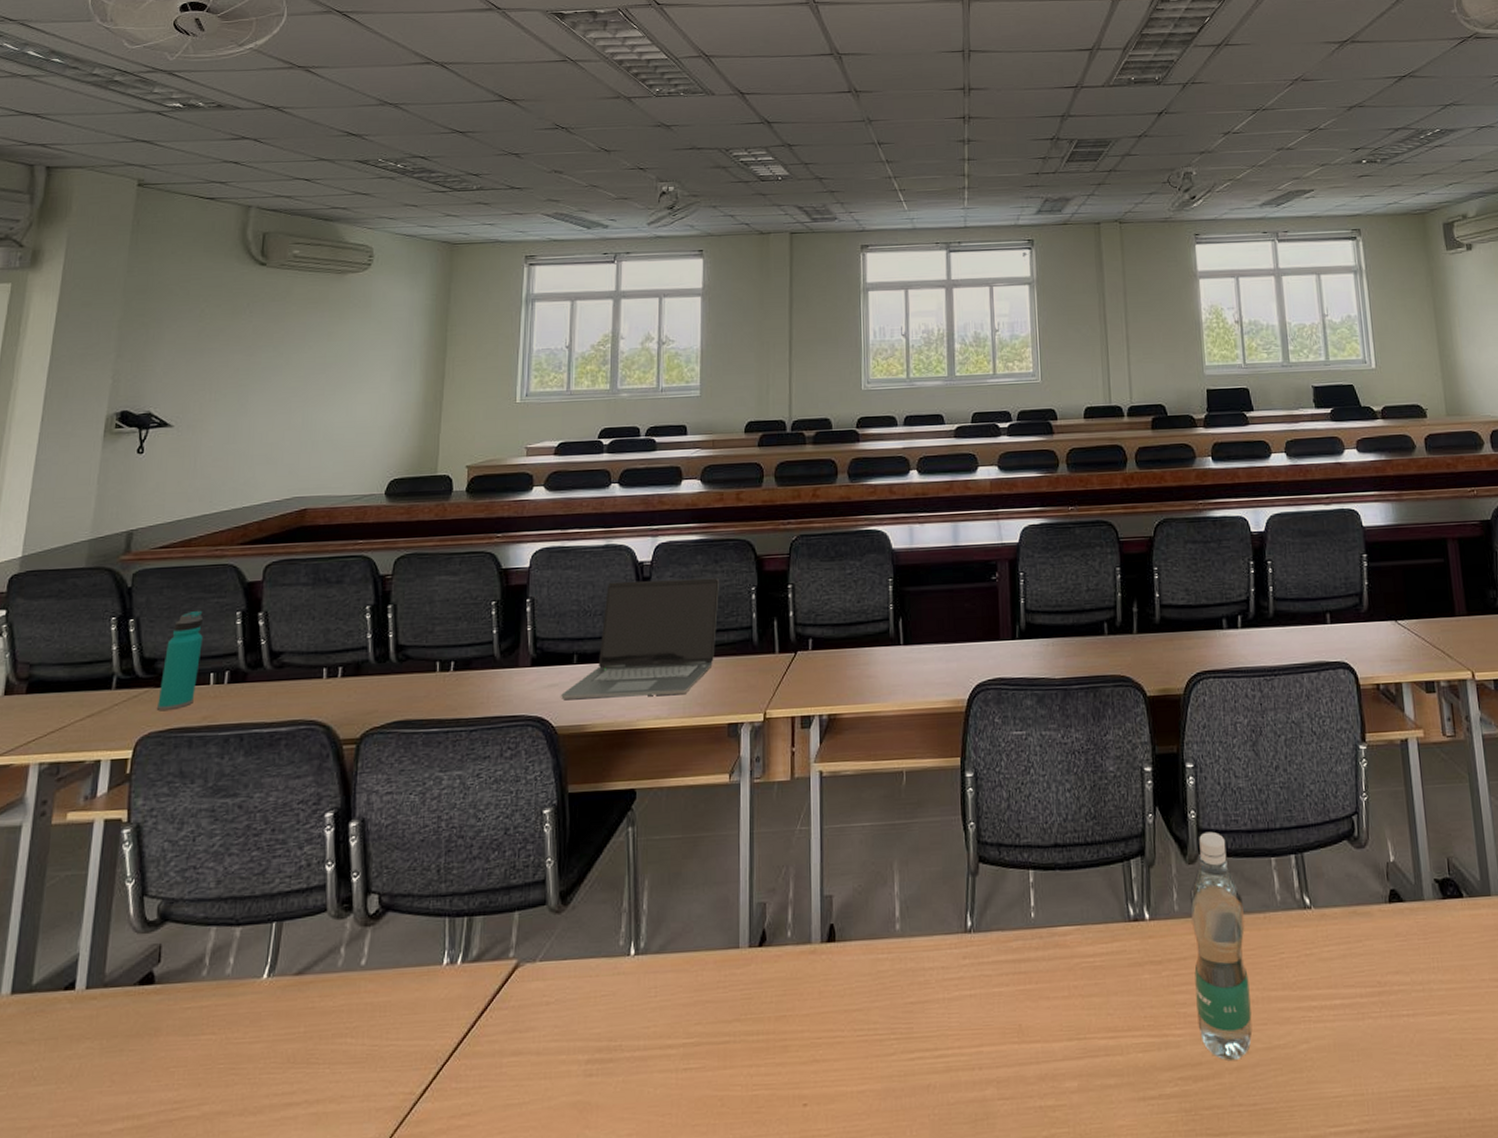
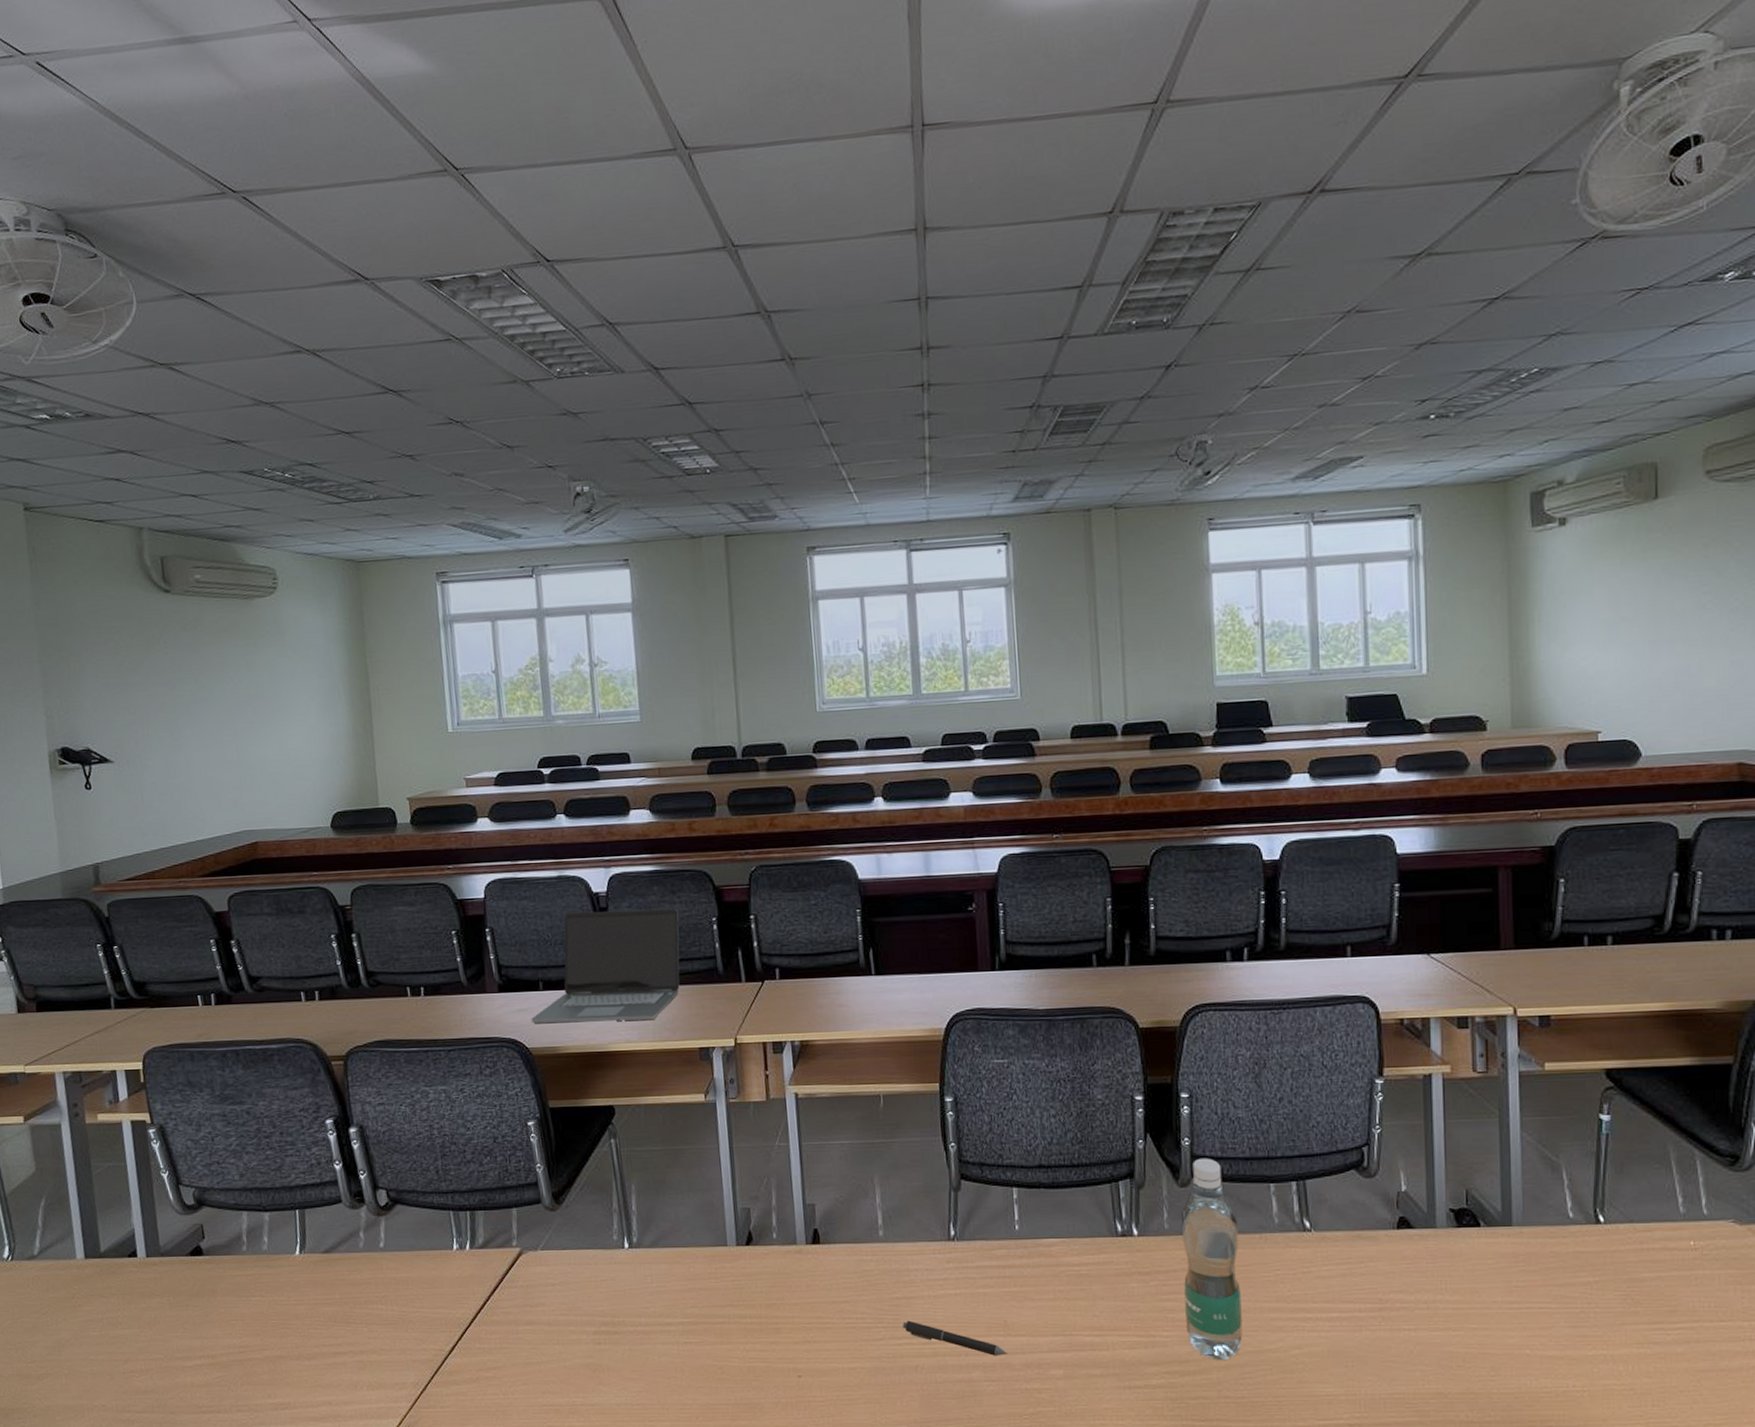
water bottle: present [157,610,203,712] -> none [152,938,187,1029]
pen: none [915,1029,1022,1068] -> present [902,1320,1007,1356]

